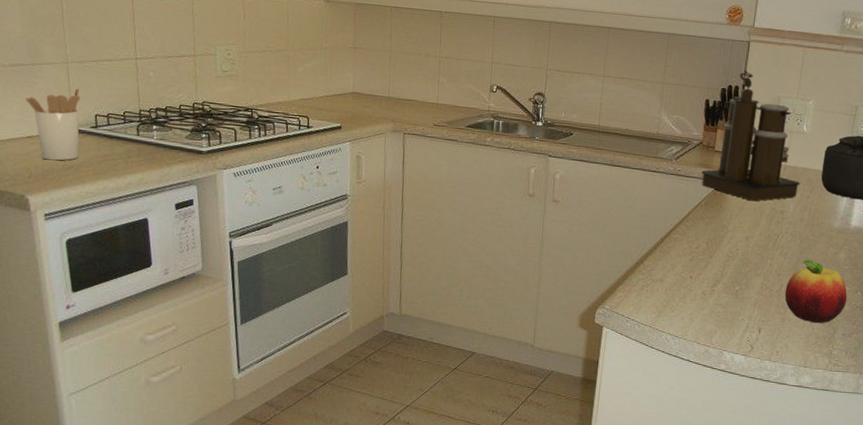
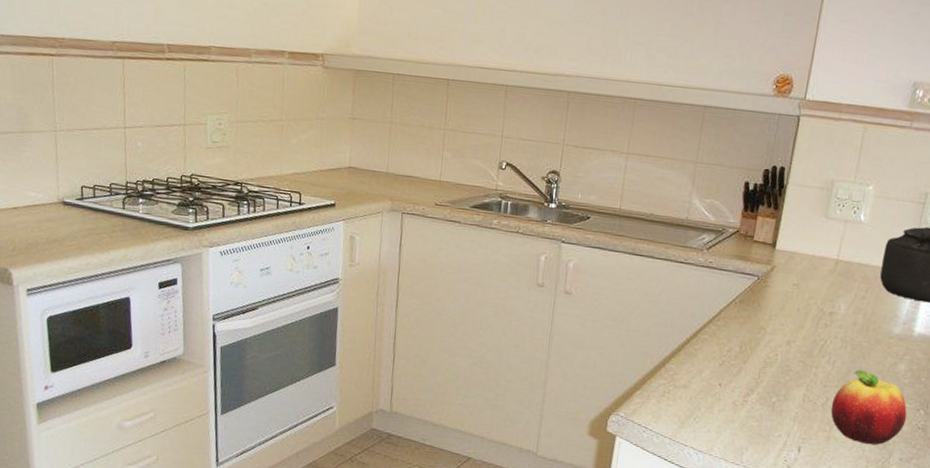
utensil holder: present [25,87,80,161] -> none [12,157,67,234]
coffee maker: present [701,70,801,202] -> none [736,149,855,301]

